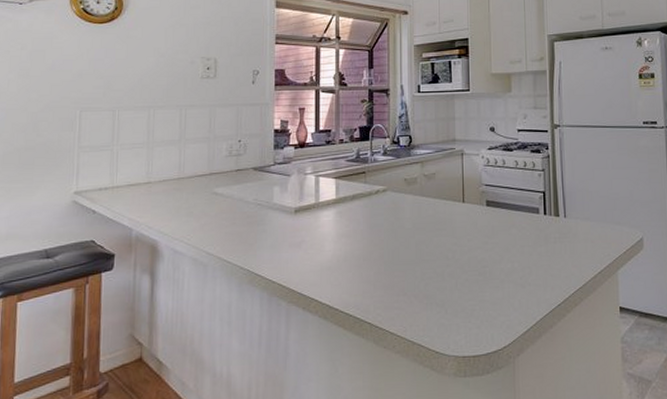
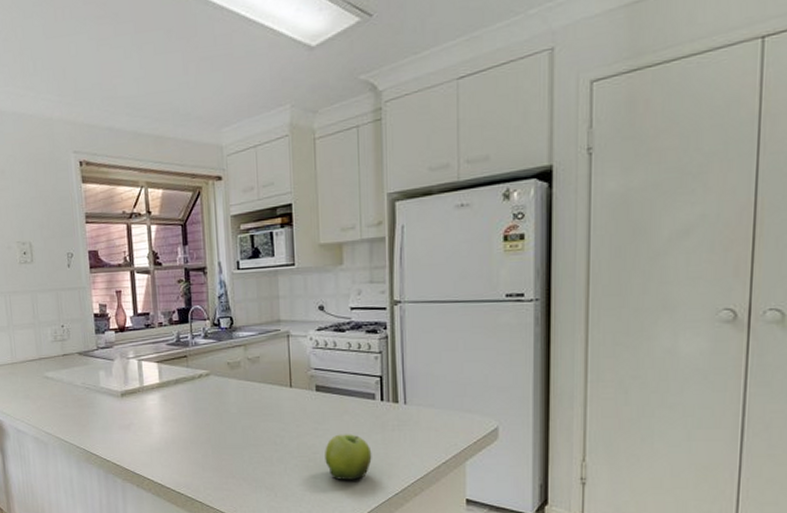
fruit: none [494,247,537,293] -> present [325,434,372,480]

